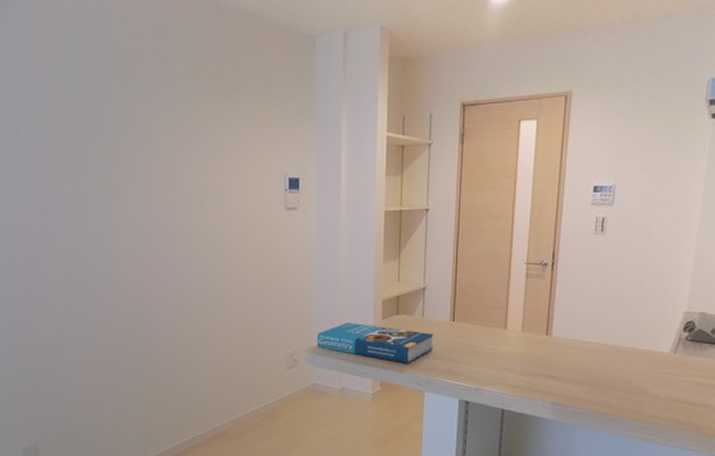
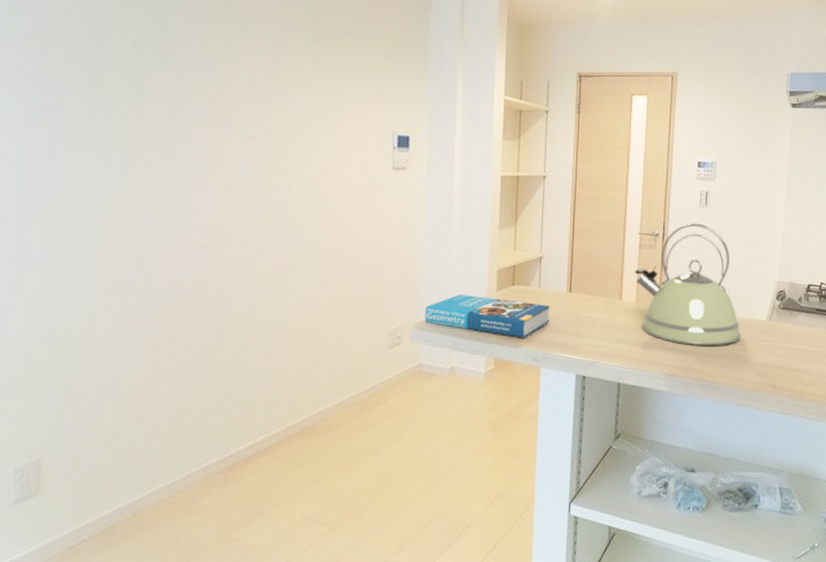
kettle: none [520,251,639,378] -> present [634,223,741,346]

